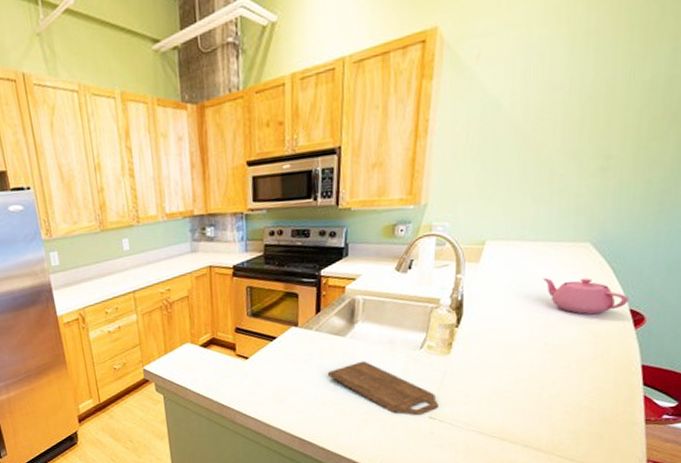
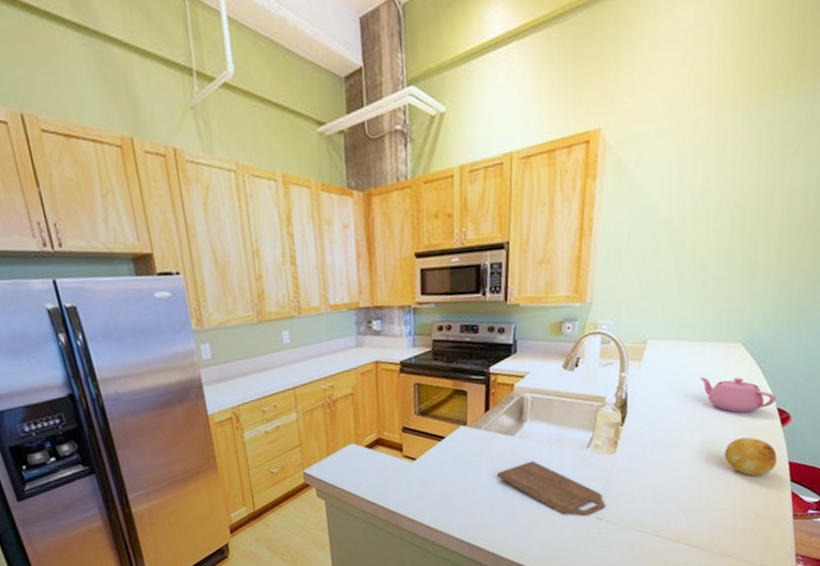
fruit: none [568,339,628,380] -> present [724,437,777,477]

